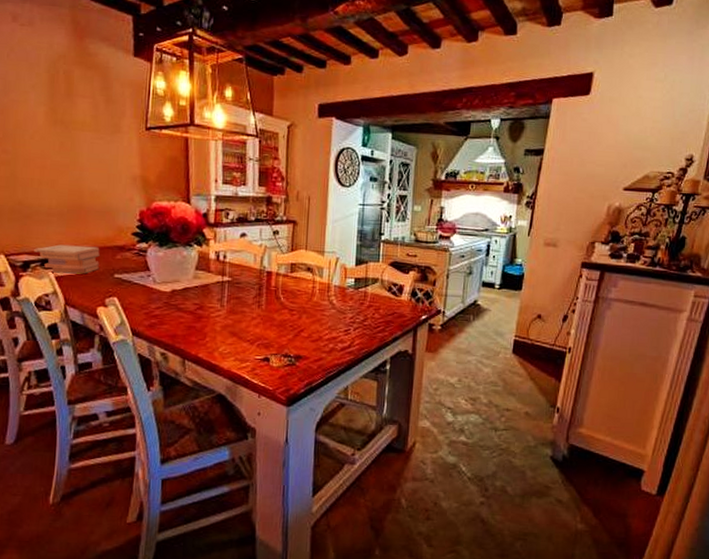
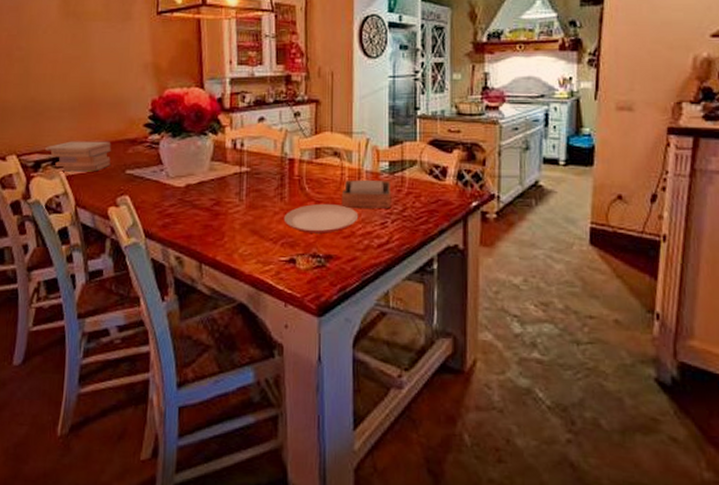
plate: none [260,311,326,337] -> present [283,203,359,234]
napkin holder: none [311,292,355,318] -> present [341,179,392,208]

